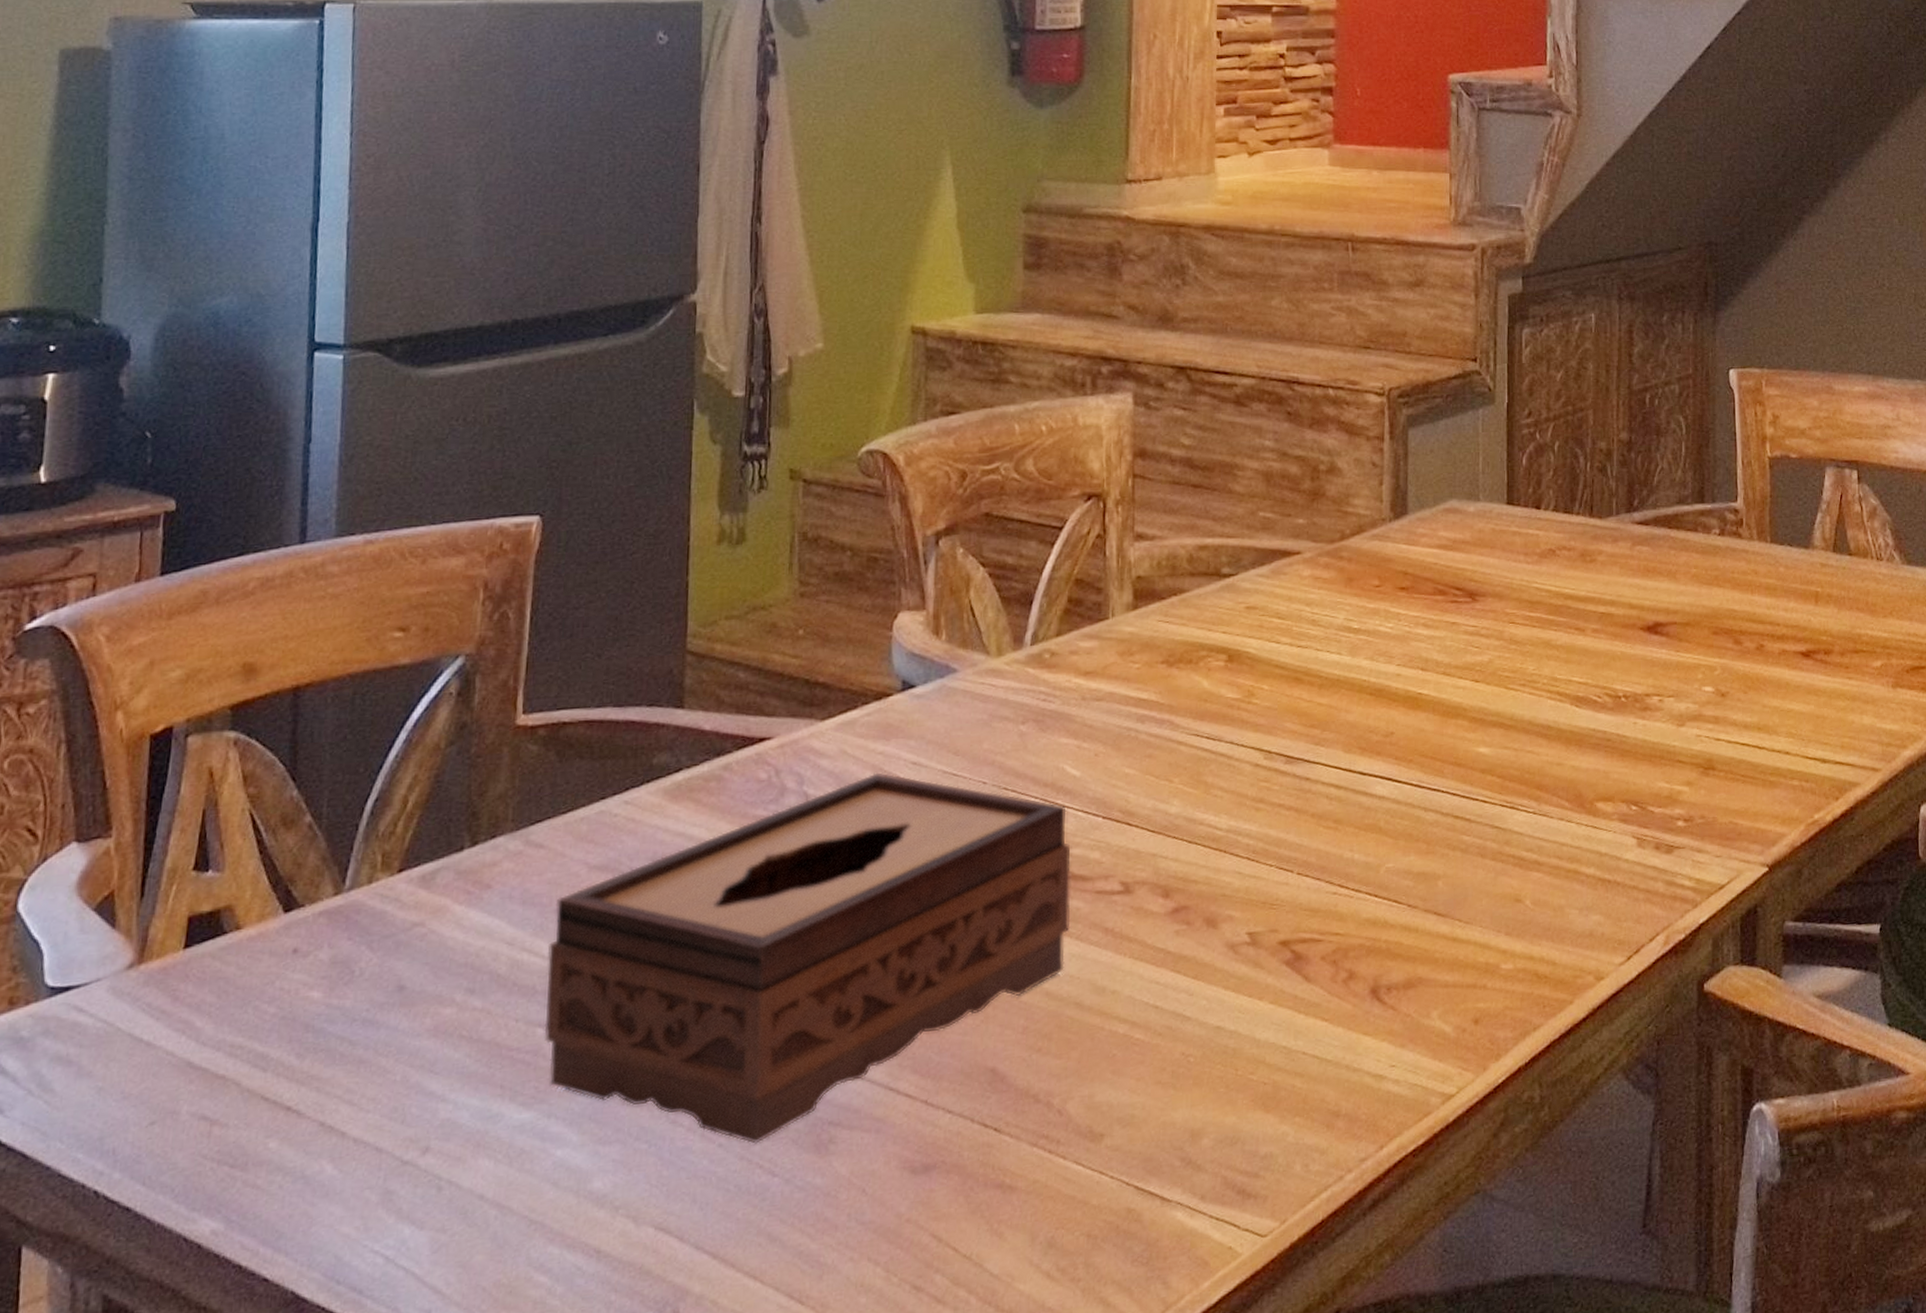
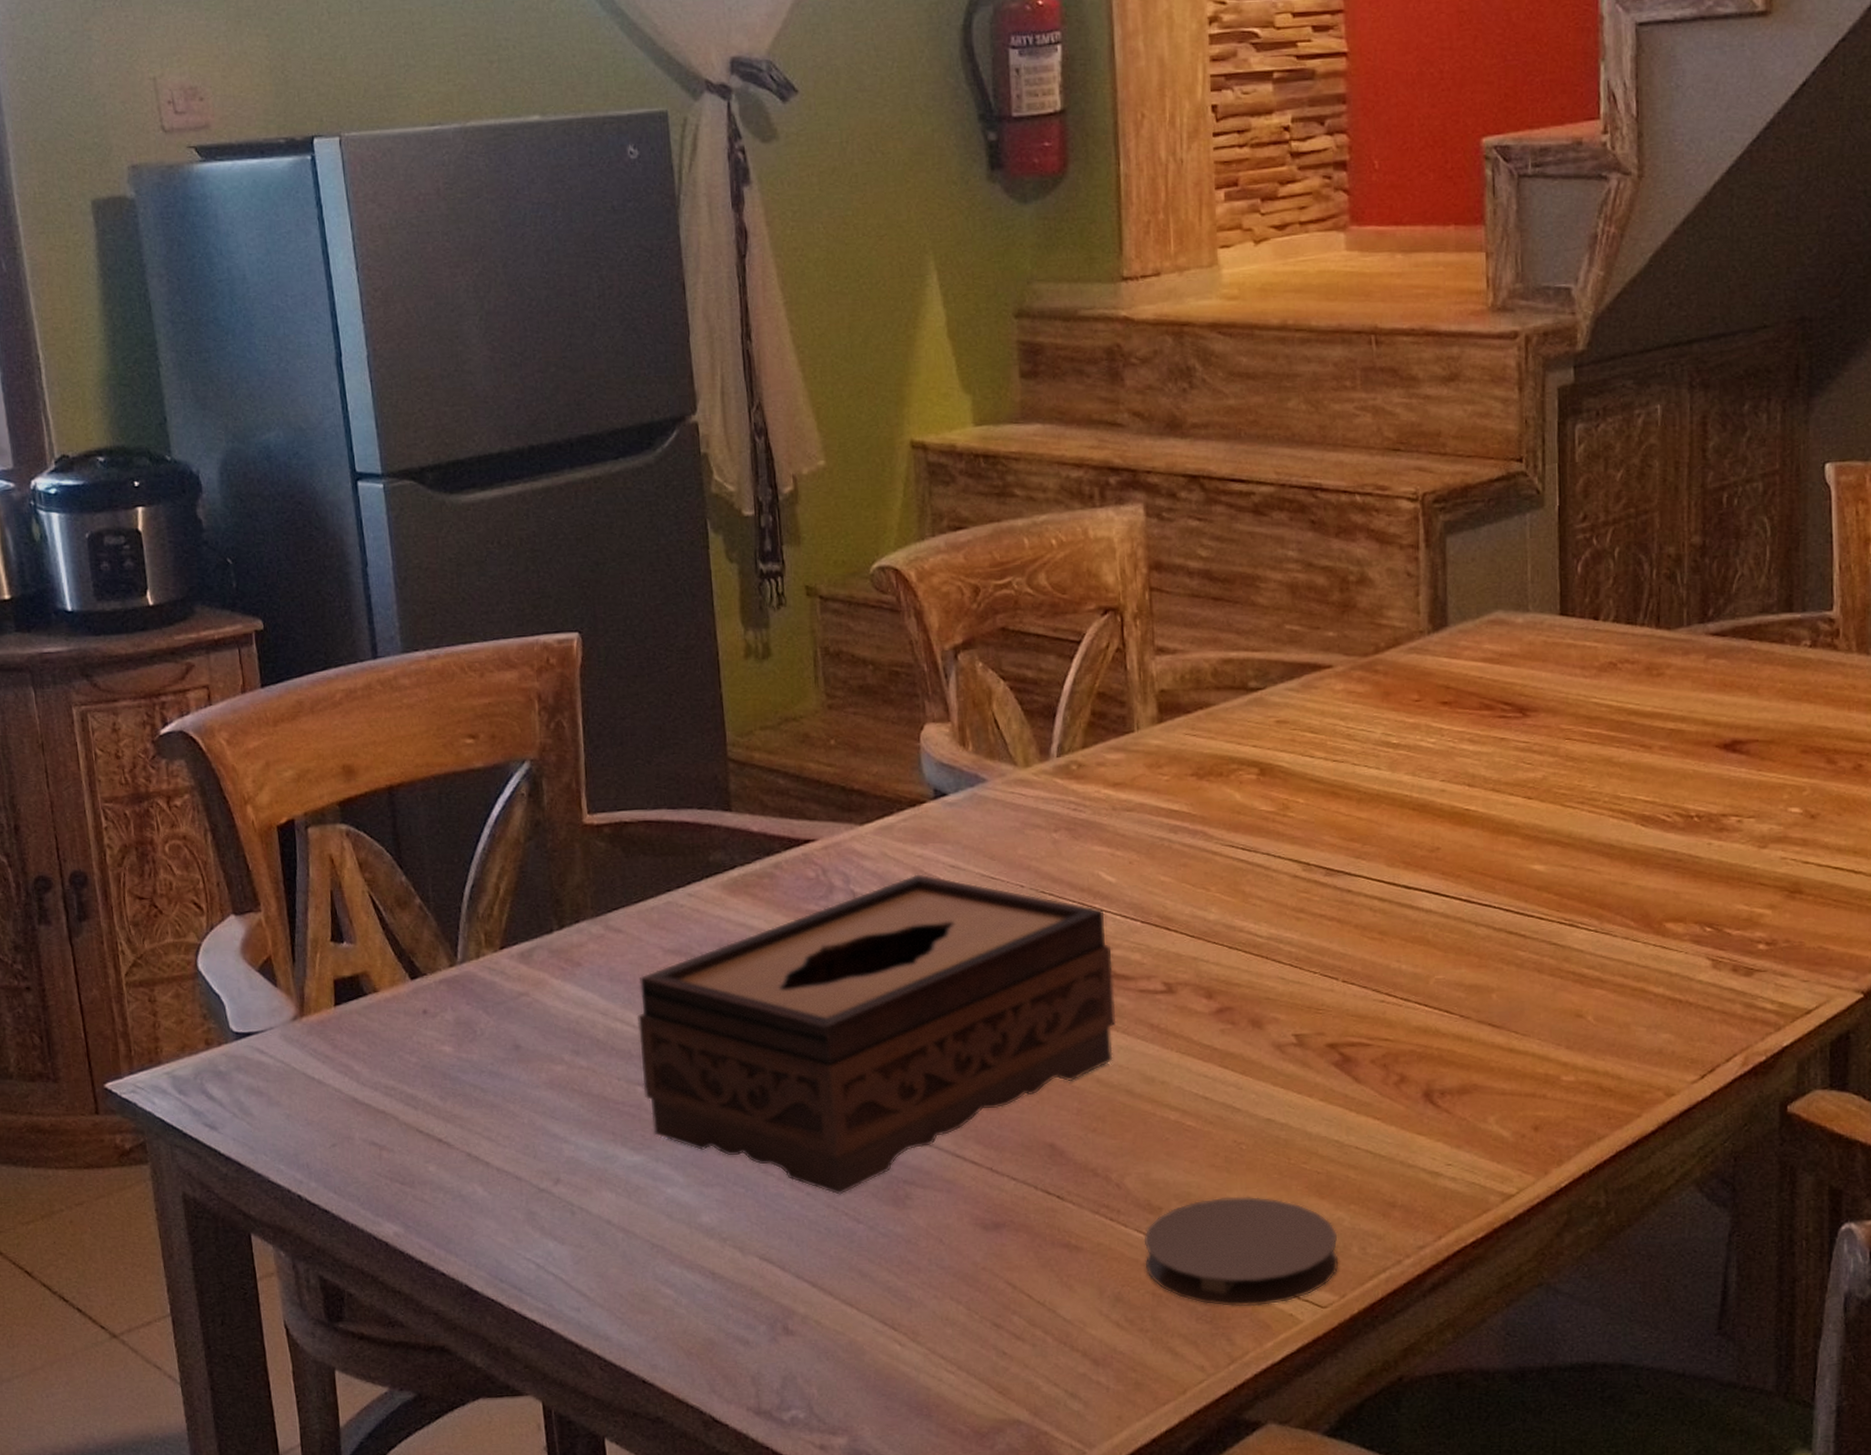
coaster: none [1082,1115,1281,1244] -> present [1143,1197,1339,1306]

